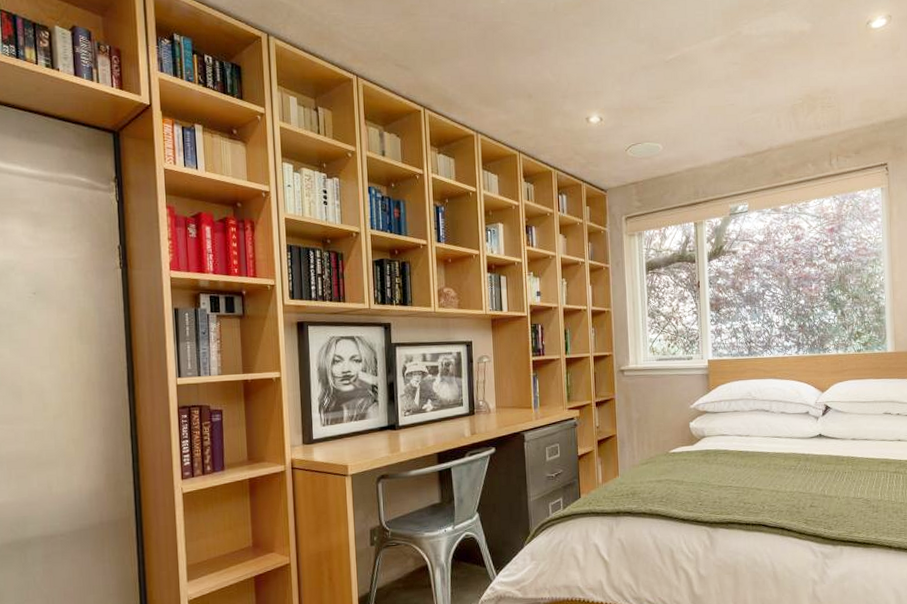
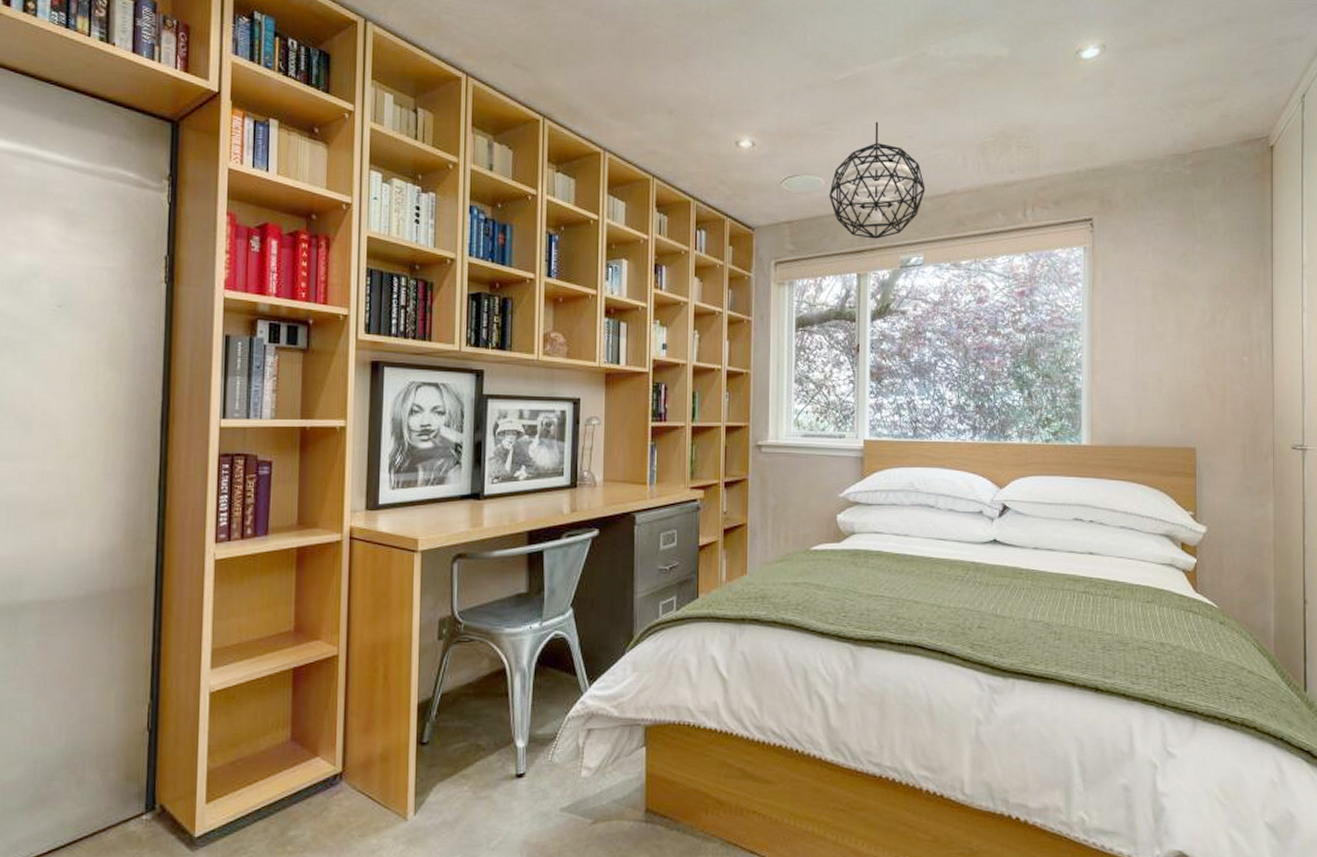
pendant light: none [667,93,747,193] -> present [829,121,925,239]

